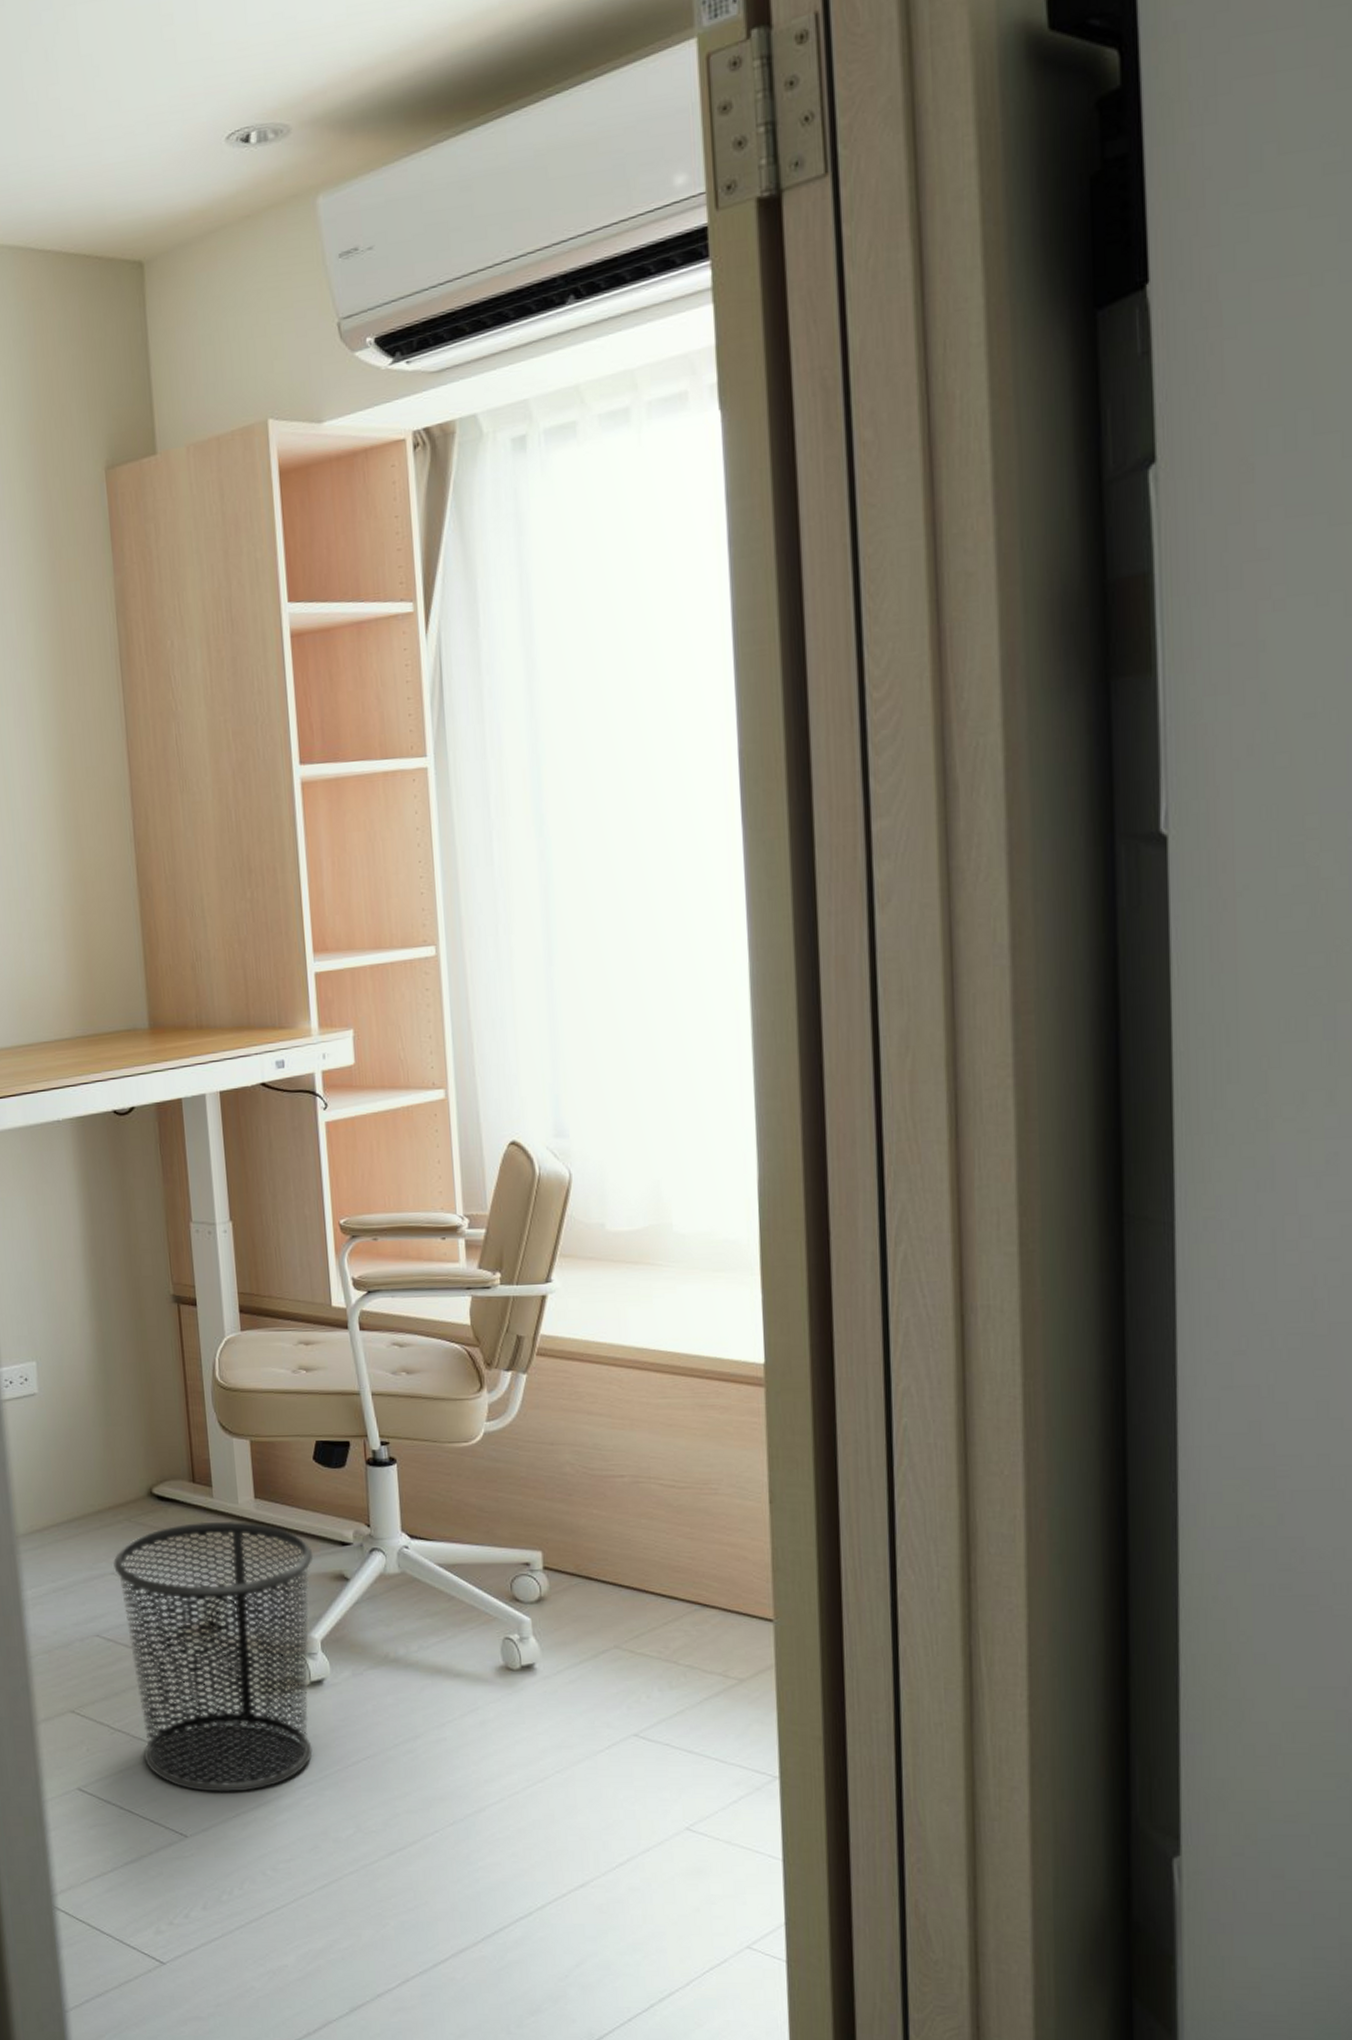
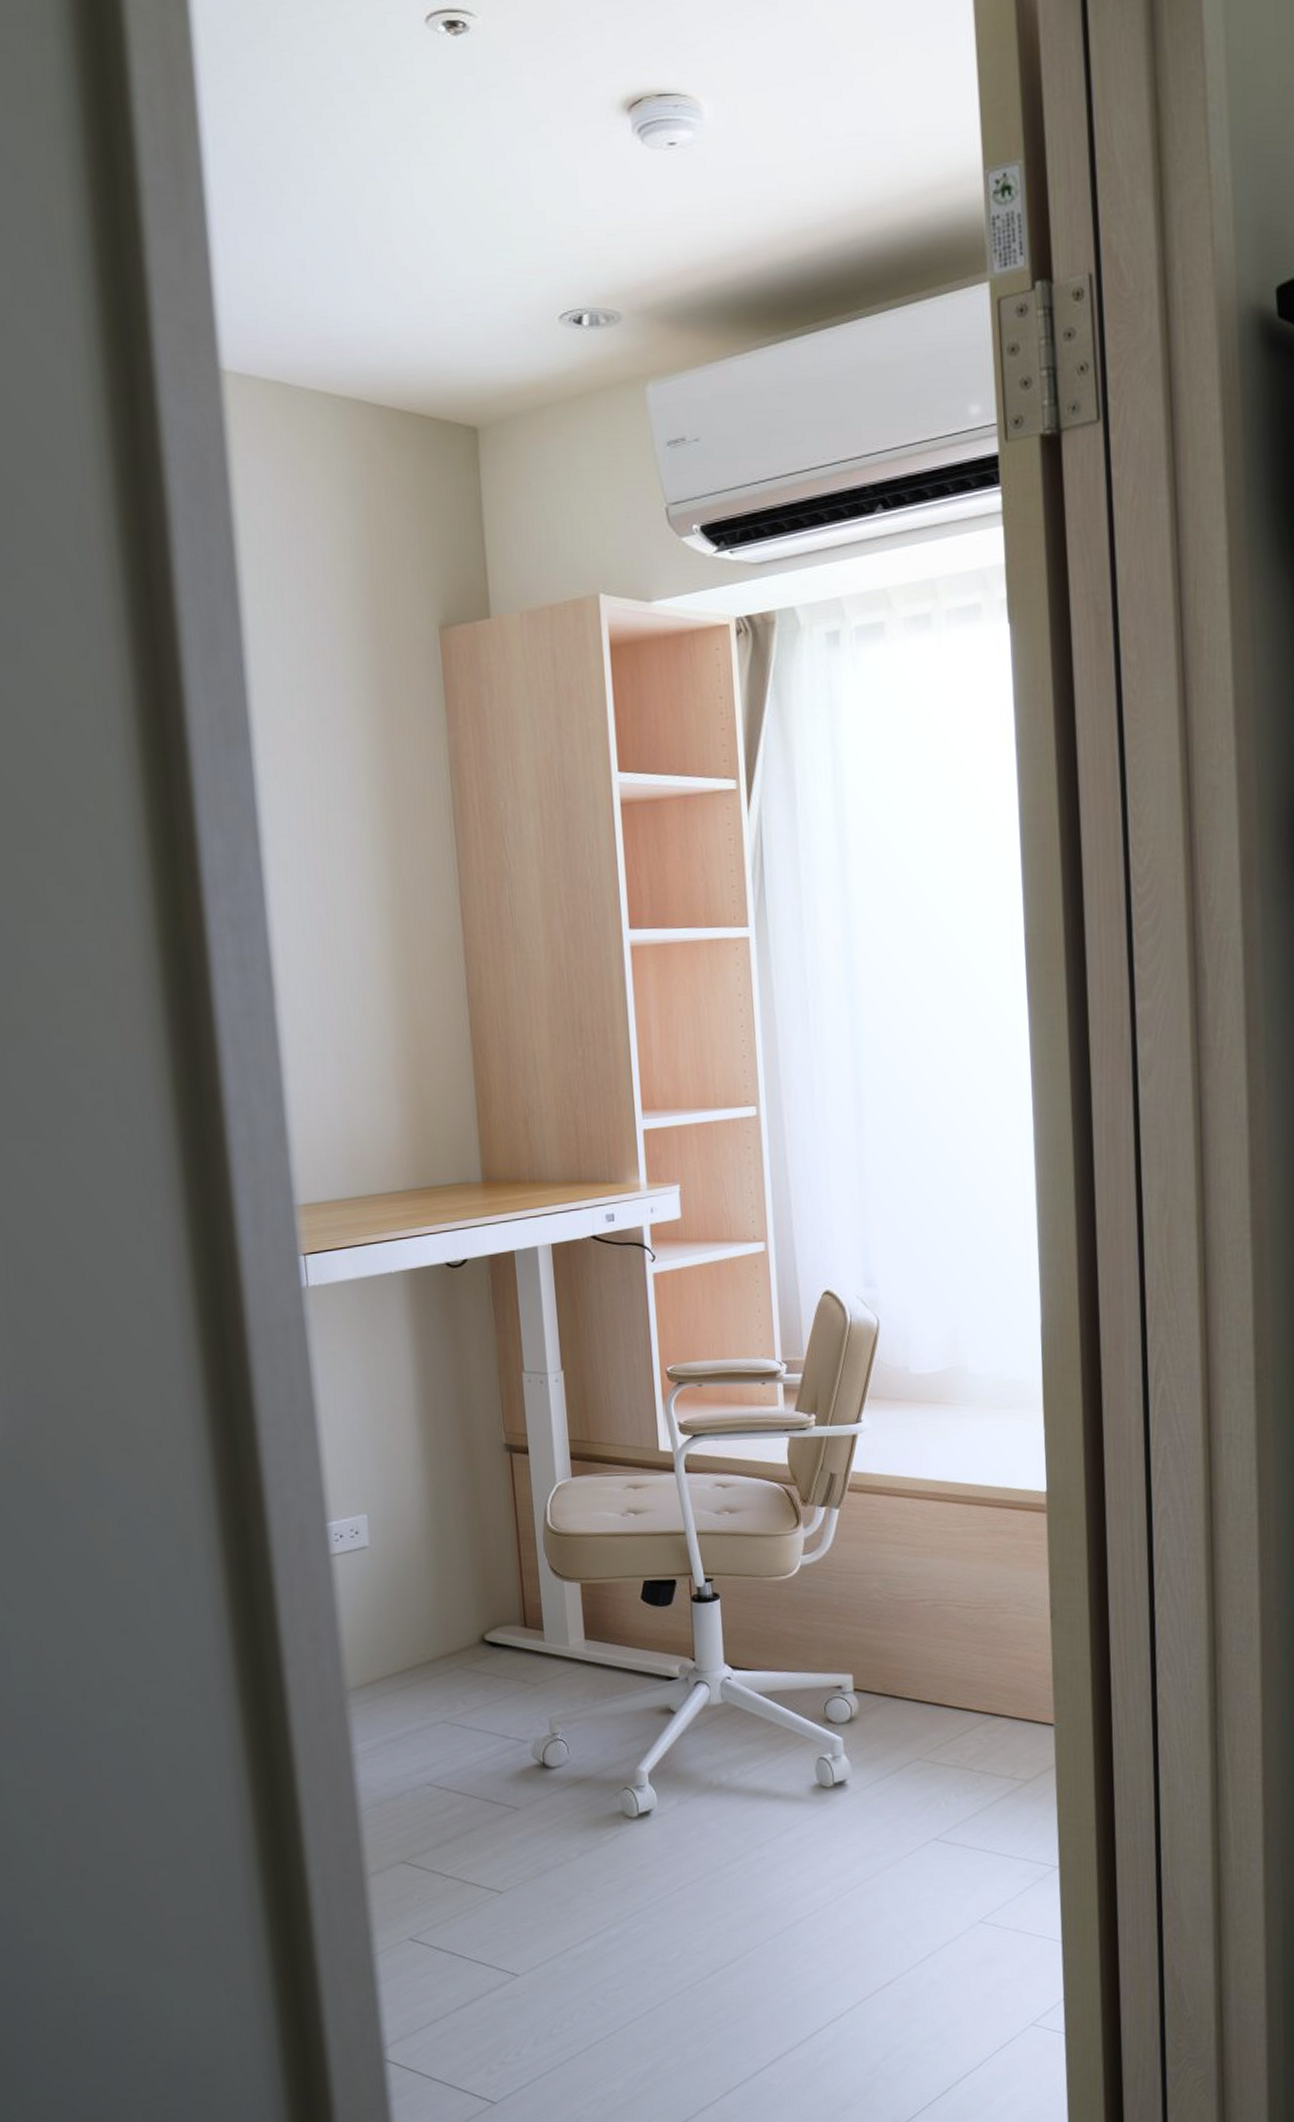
waste bin: present [113,1521,314,1793] -> none [445,1662,642,1930]

